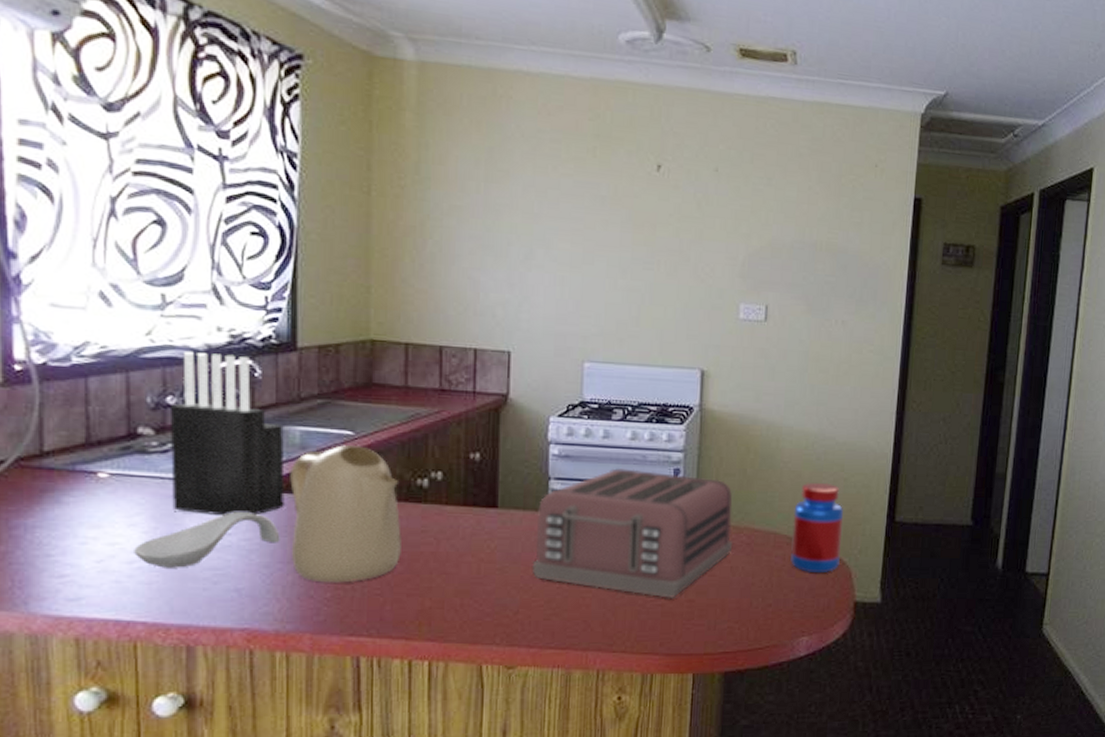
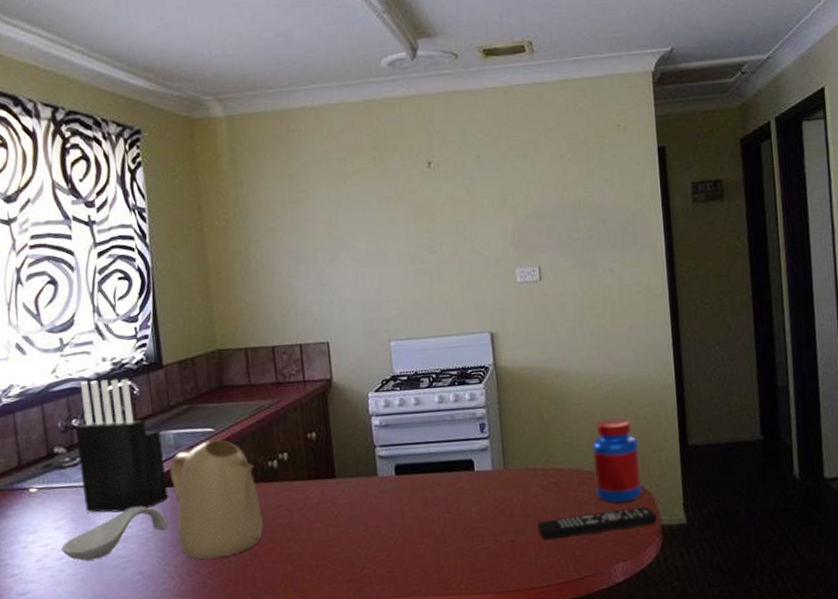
toaster: present [531,468,733,598] -> none [369,427,542,541]
remote control: none [722,580,851,604] -> present [538,507,657,540]

